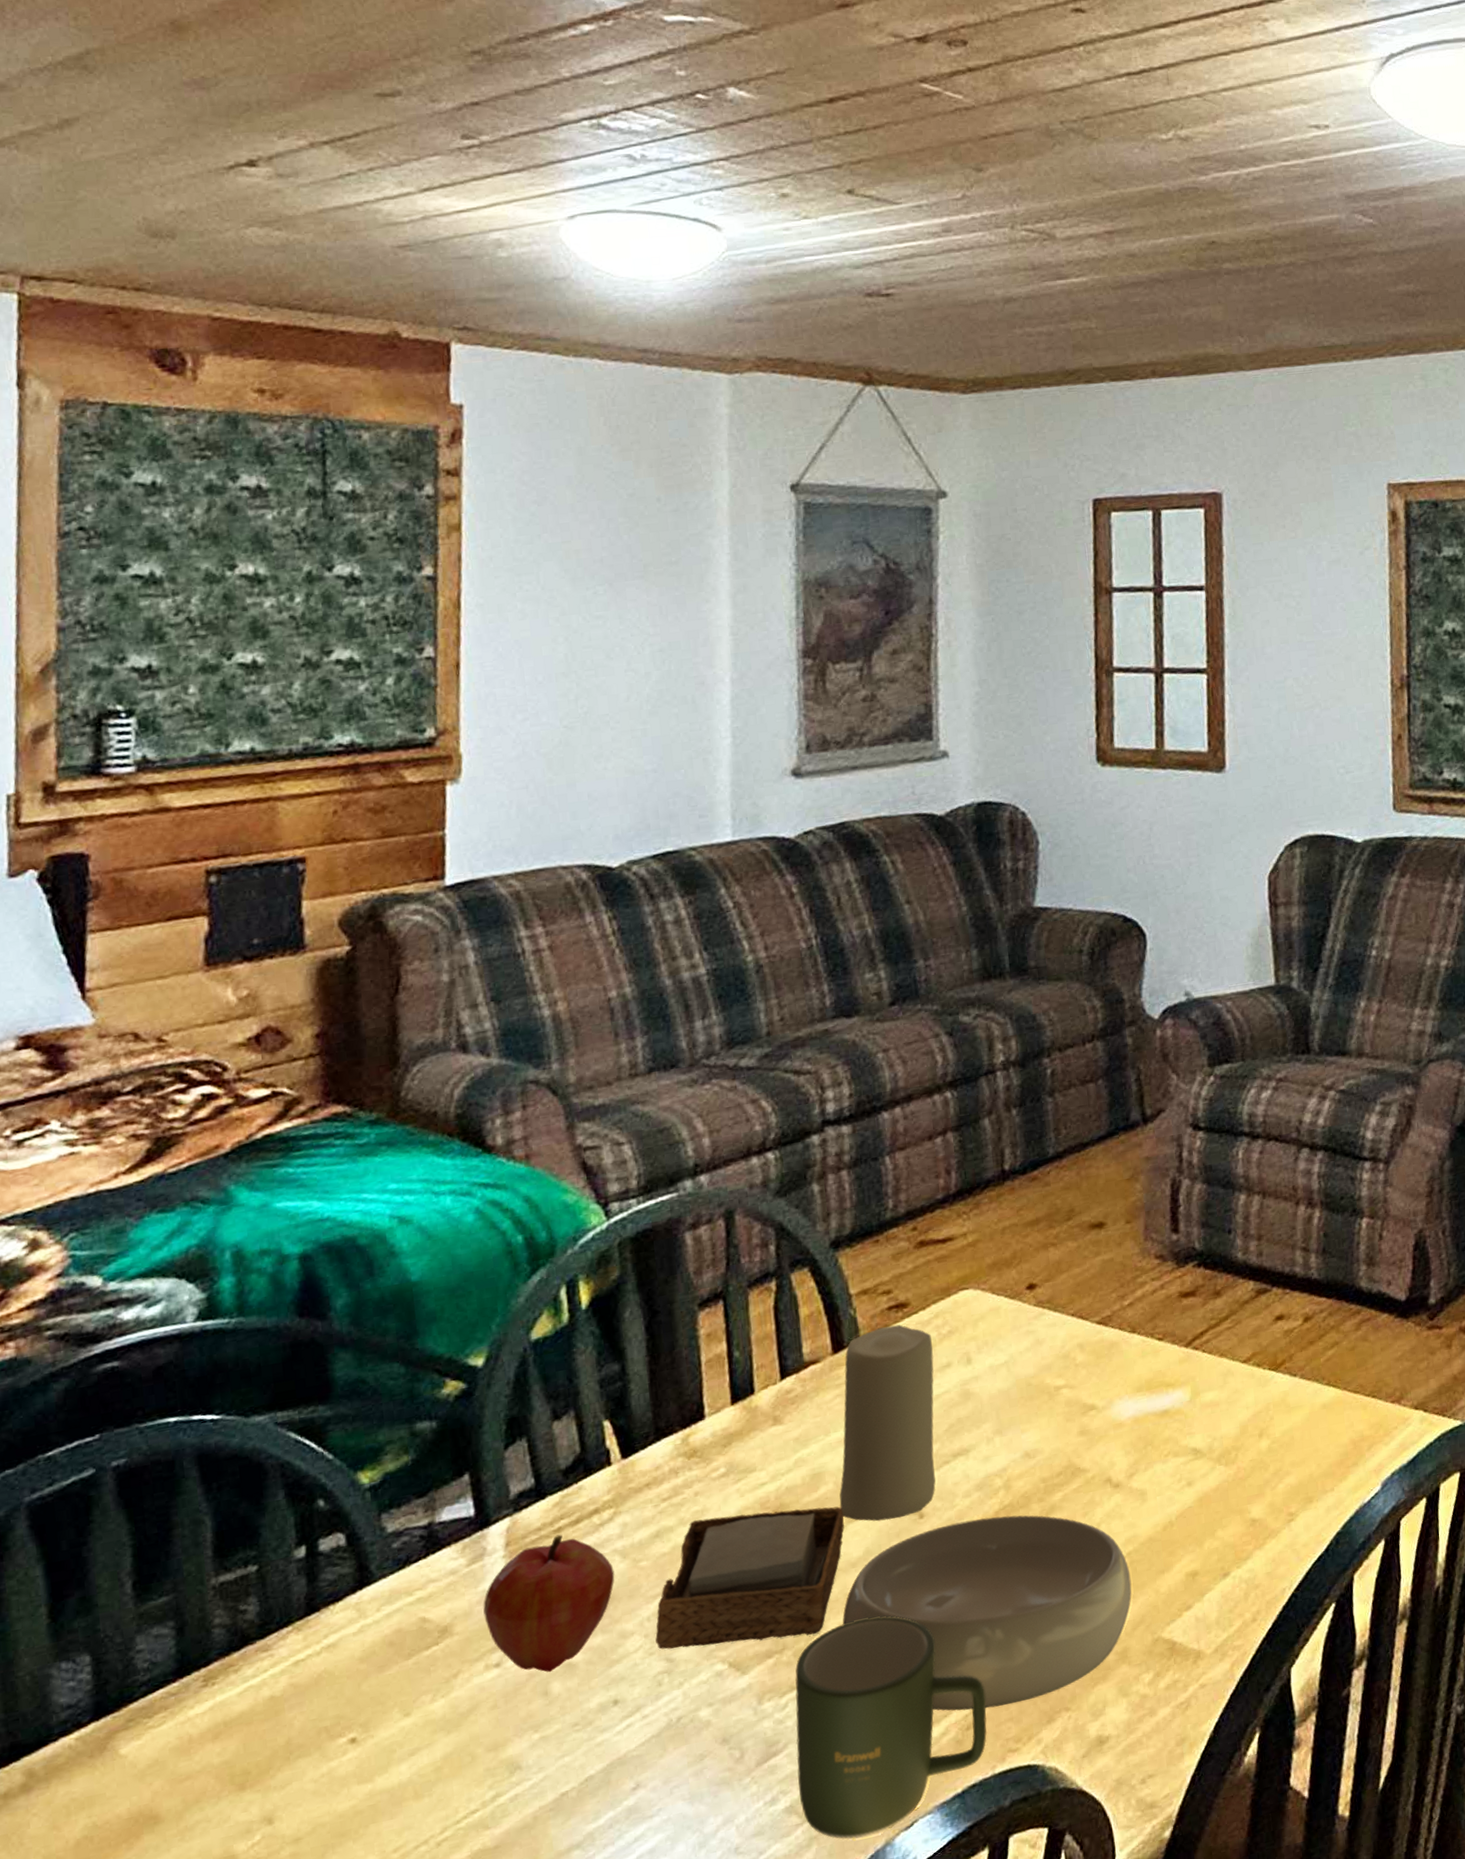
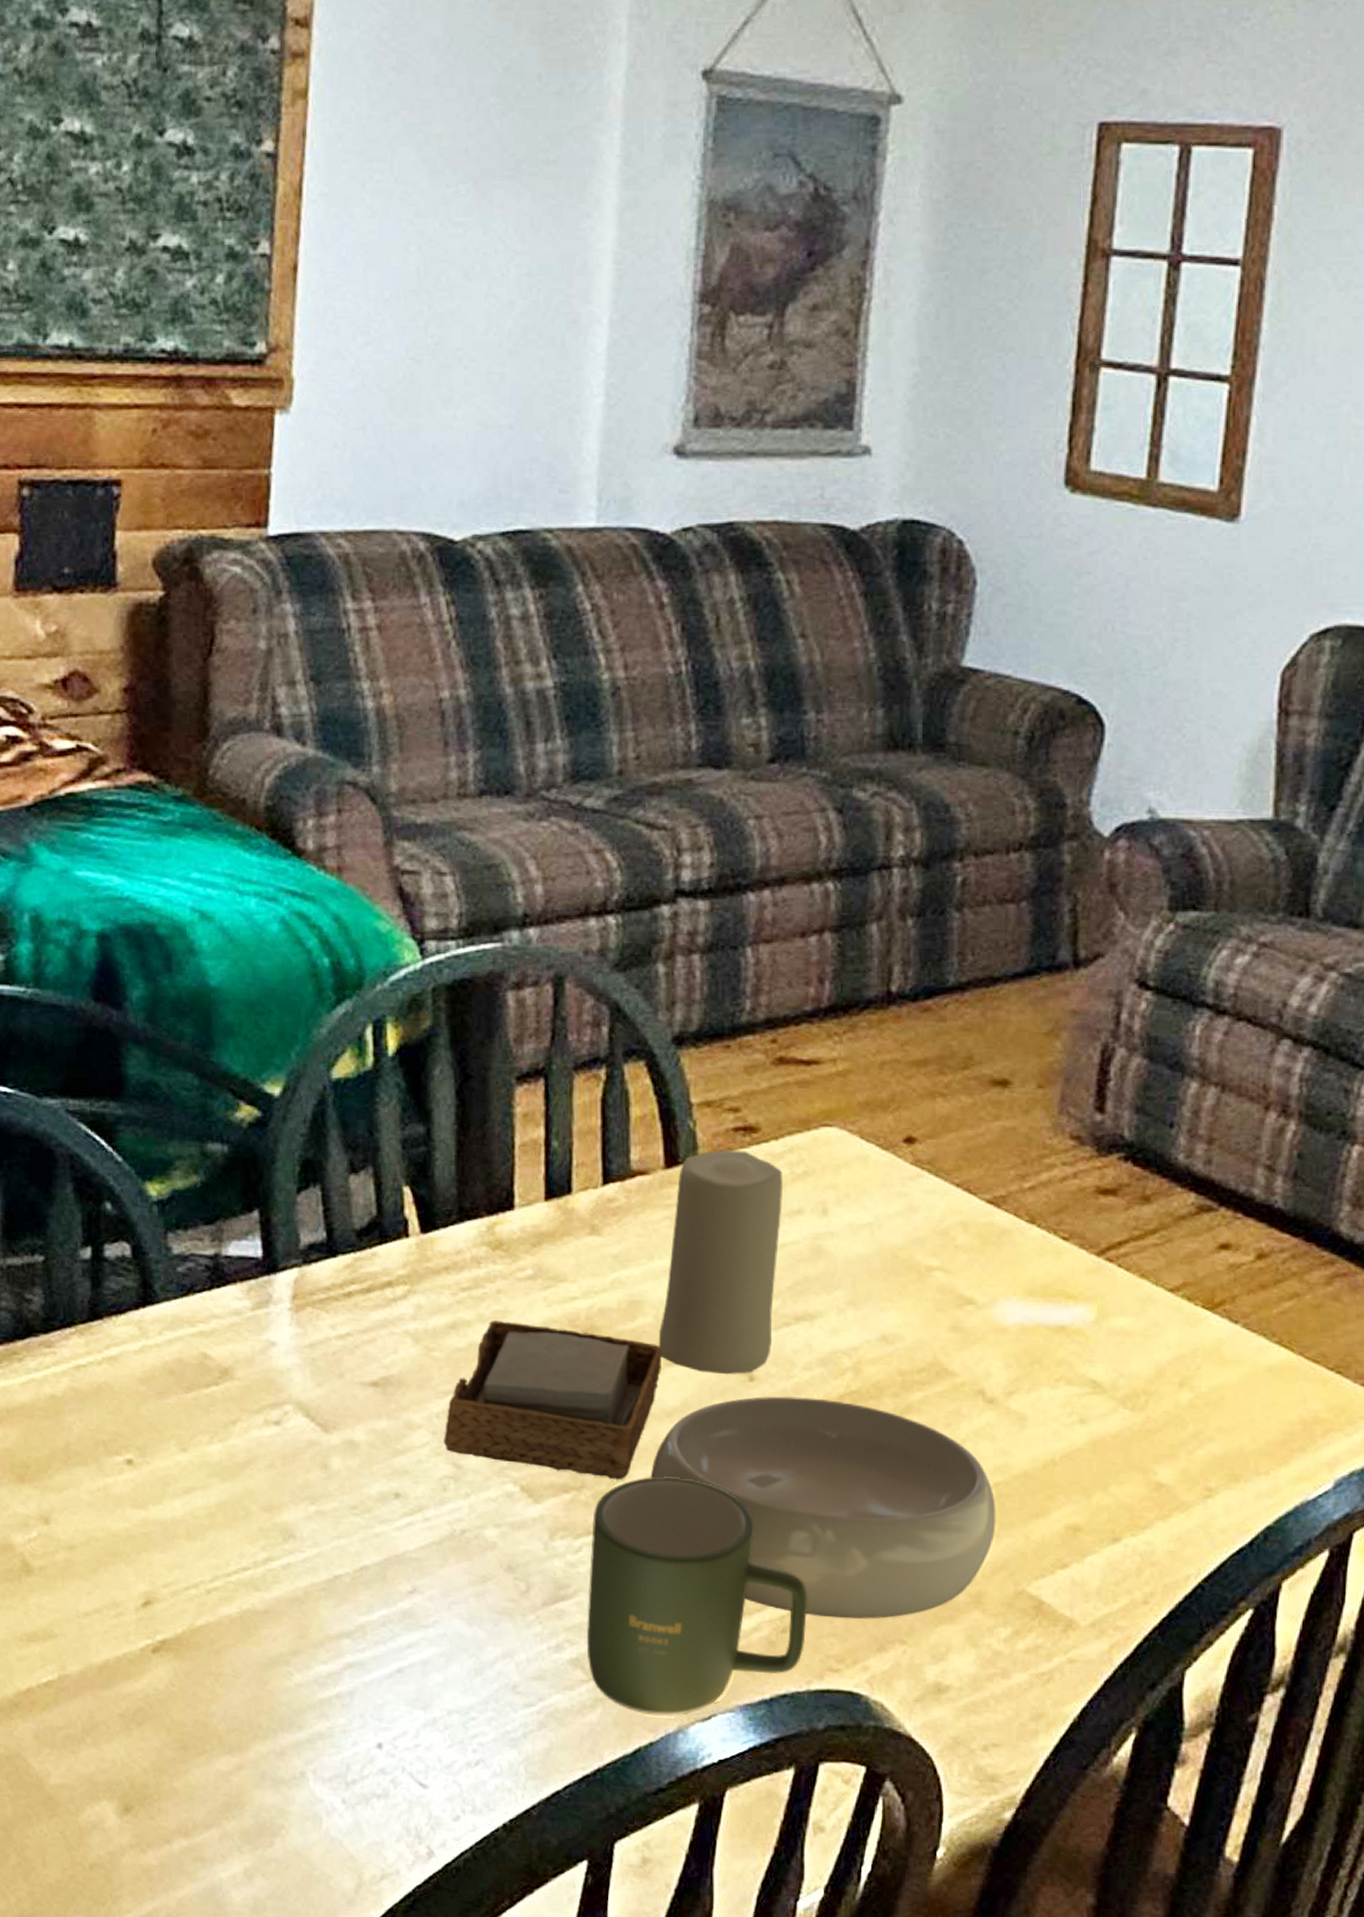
fruit: present [483,1534,615,1673] -> none [266,1299,405,1446]

